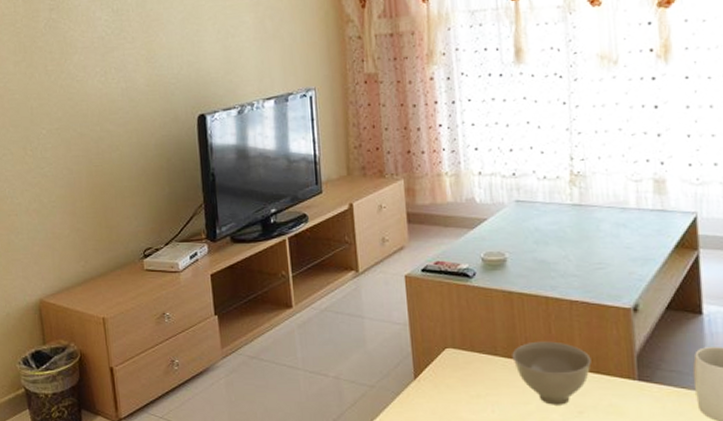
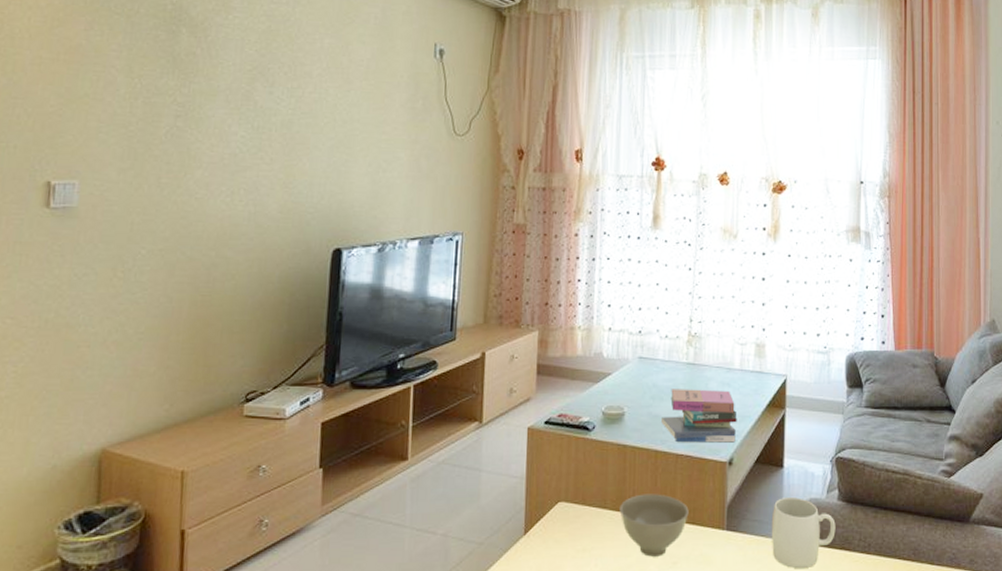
books: none [549,231,639,289] -> present [661,389,737,443]

